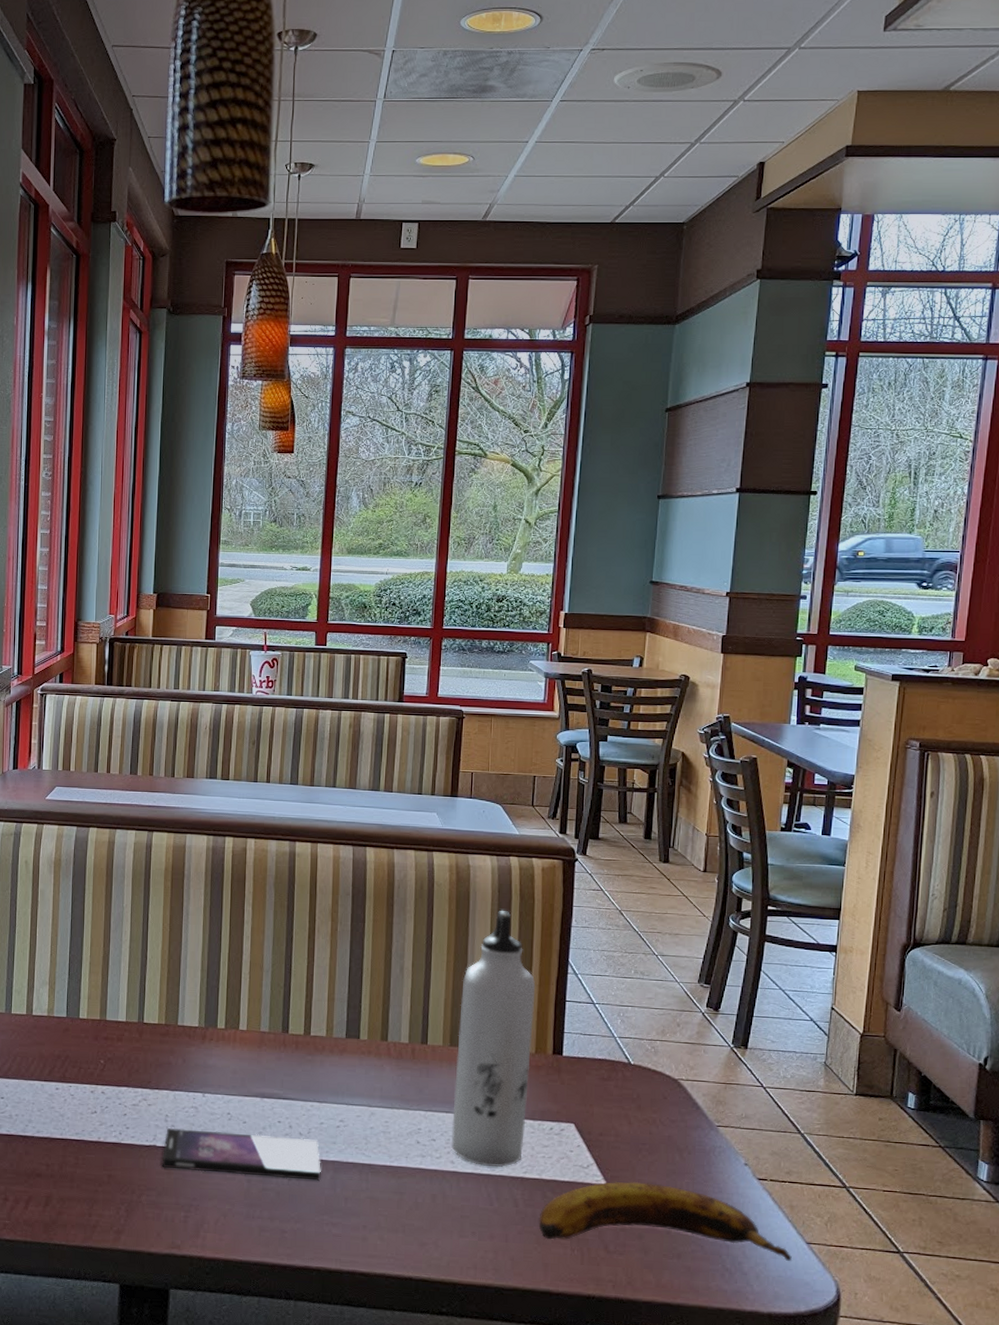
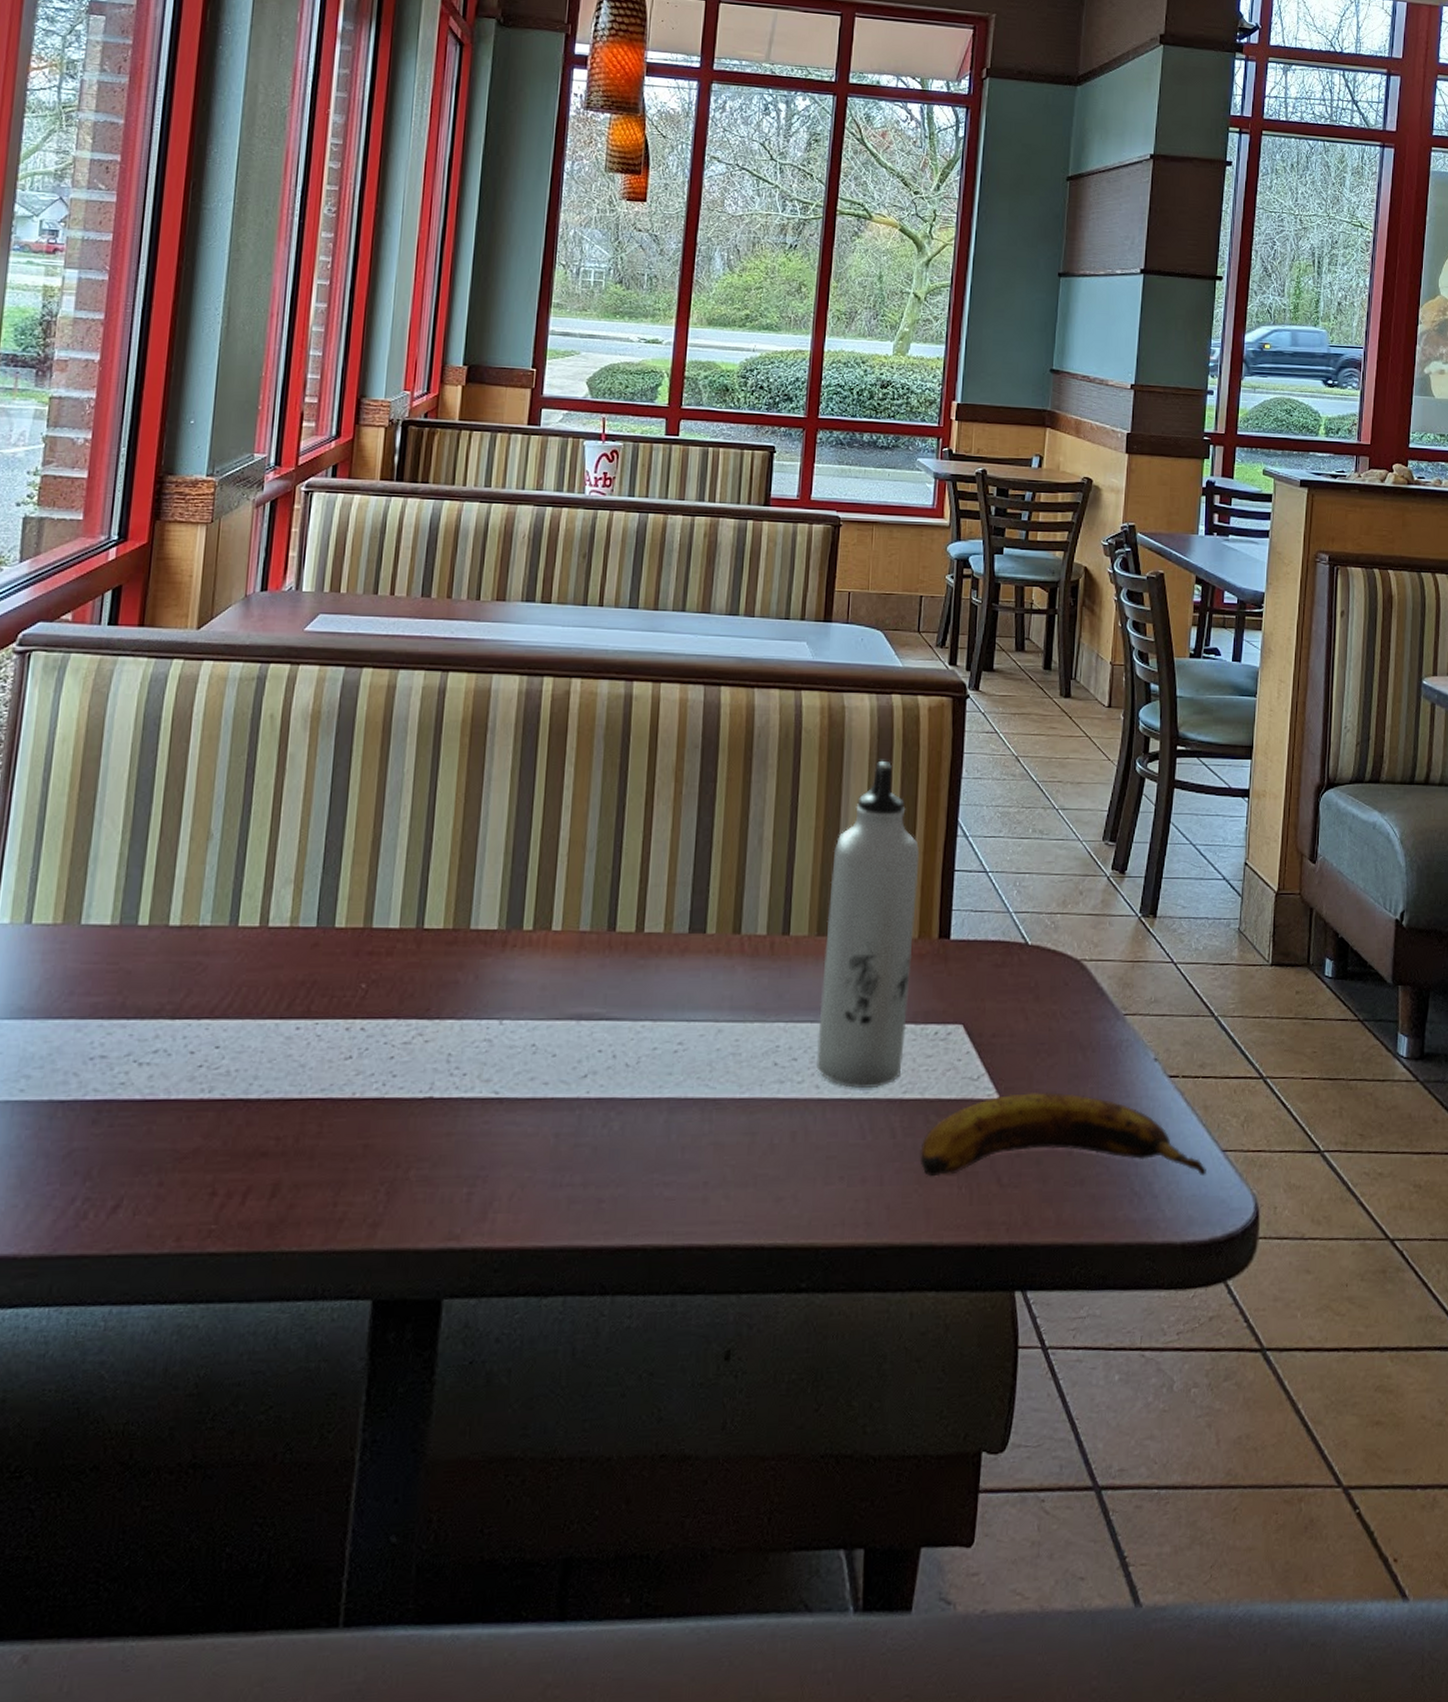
smartphone: present [162,1127,321,1181] -> none [439,1070,652,1128]

